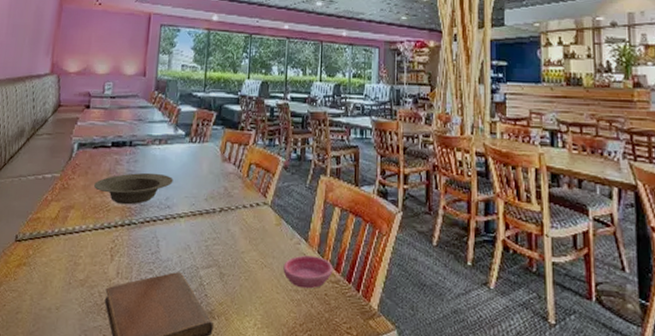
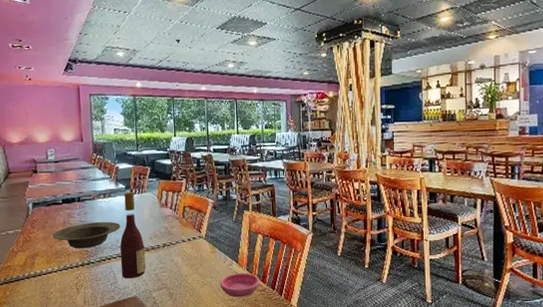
wine bottle: none [166,140,198,250] -> present [120,192,146,279]

